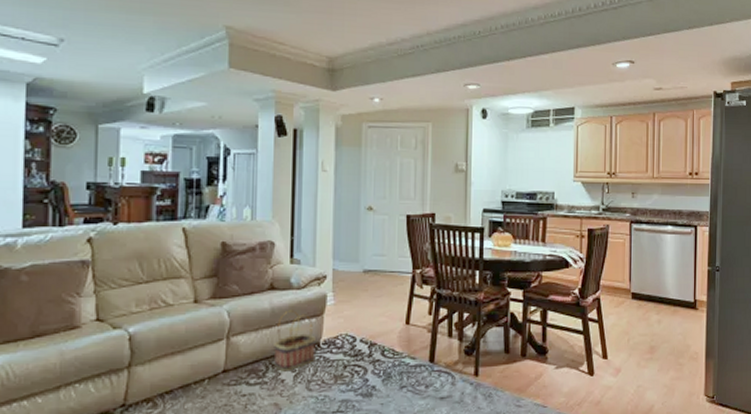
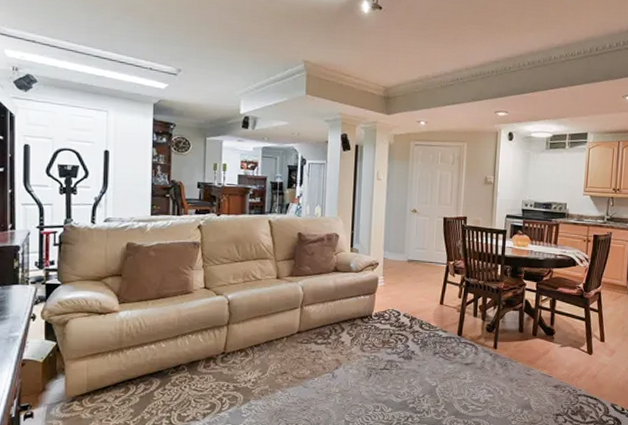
basket: present [274,310,316,372] -> none [336,288,369,336]

